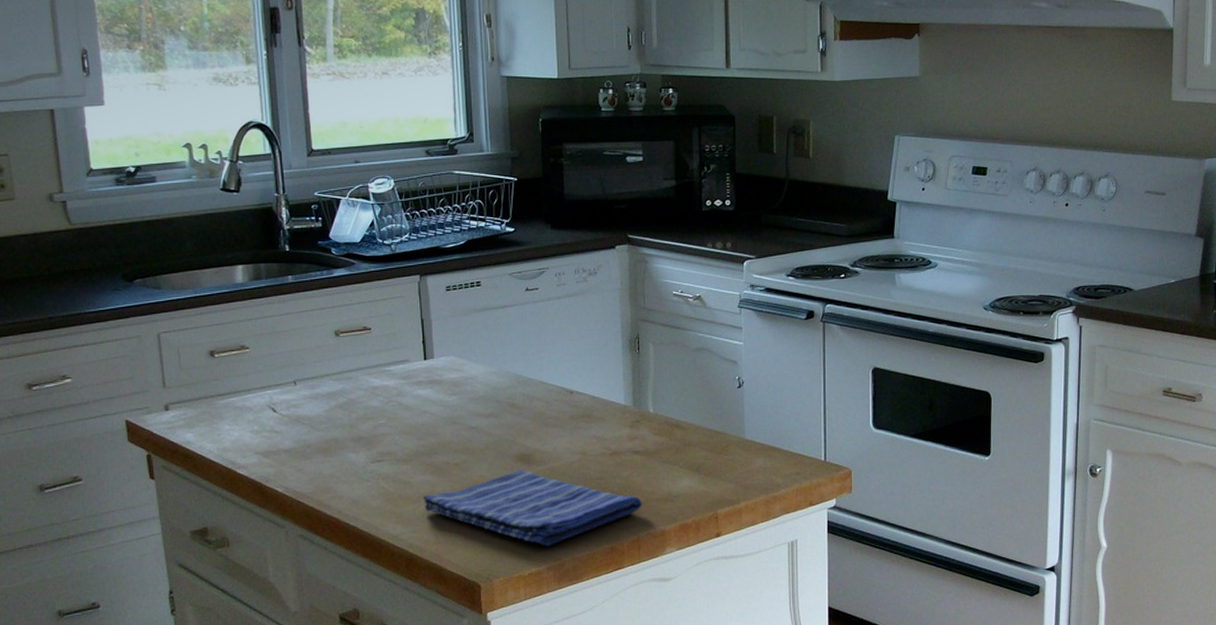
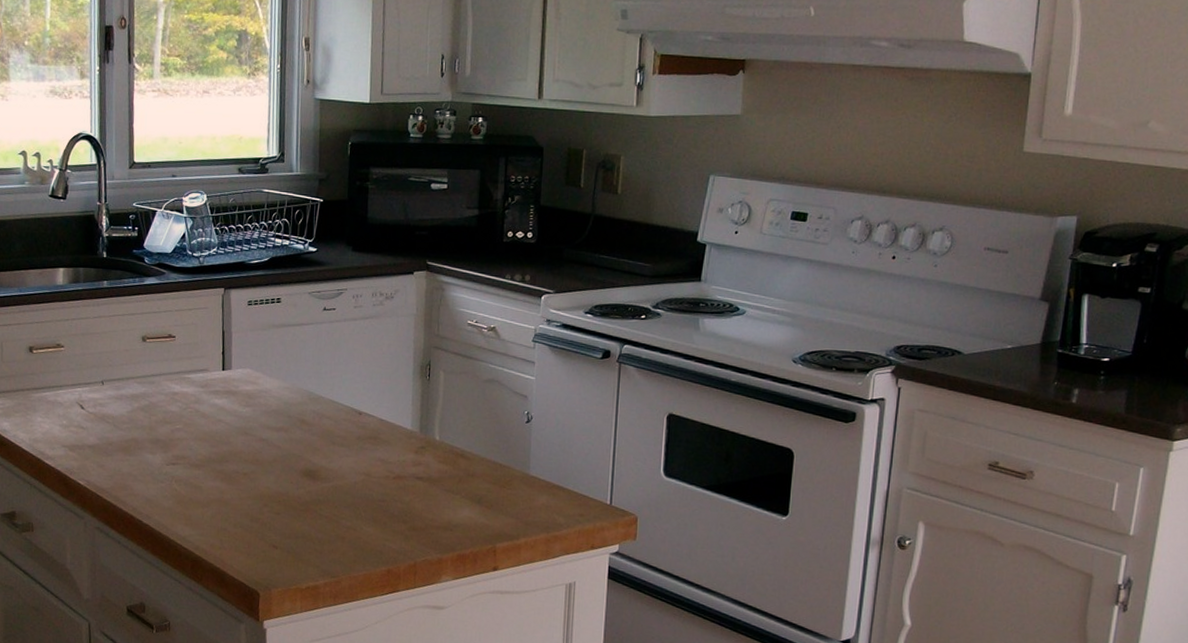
dish towel: present [422,469,642,546] -> none [211,484,421,563]

